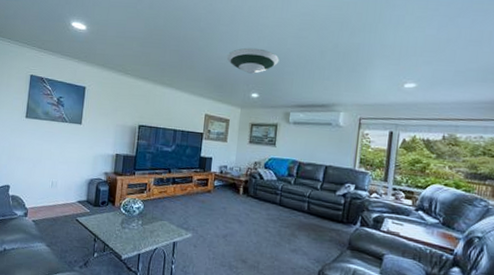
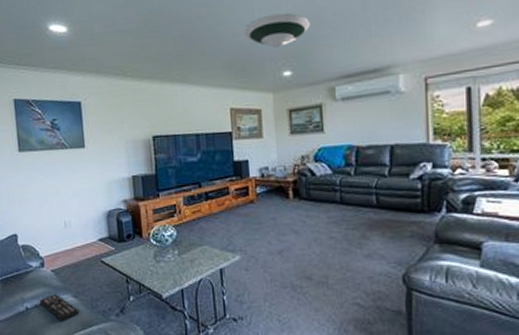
remote control: none [17,240,50,265] -> present [40,294,80,321]

